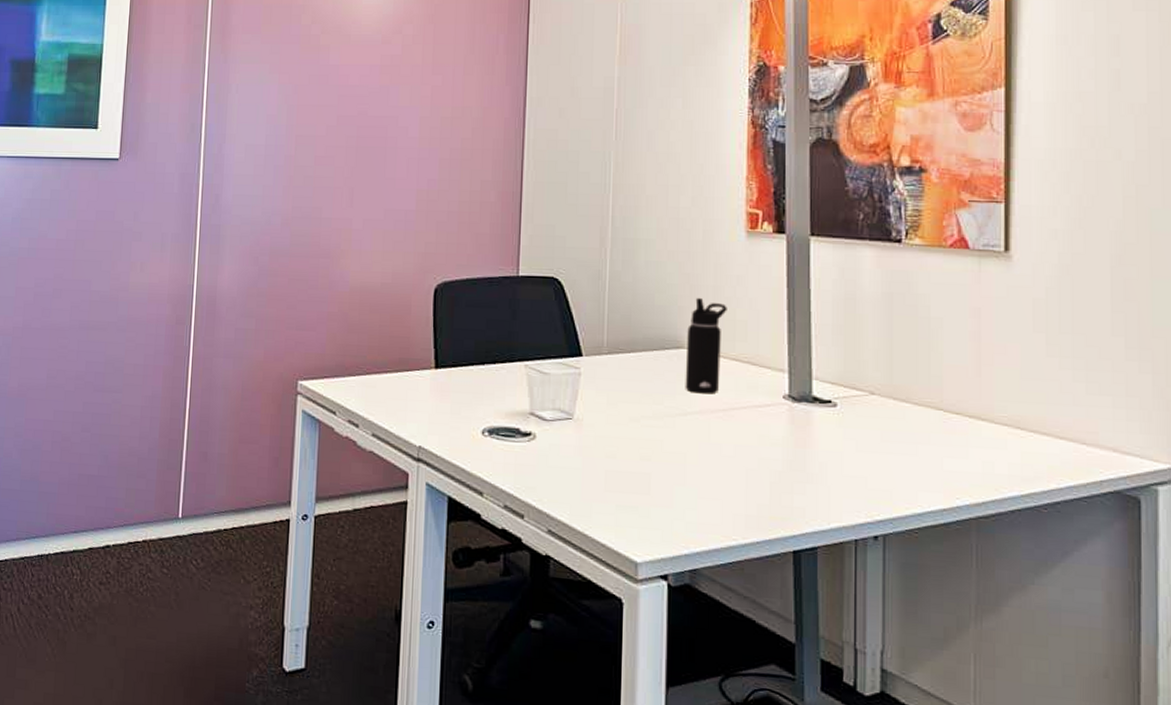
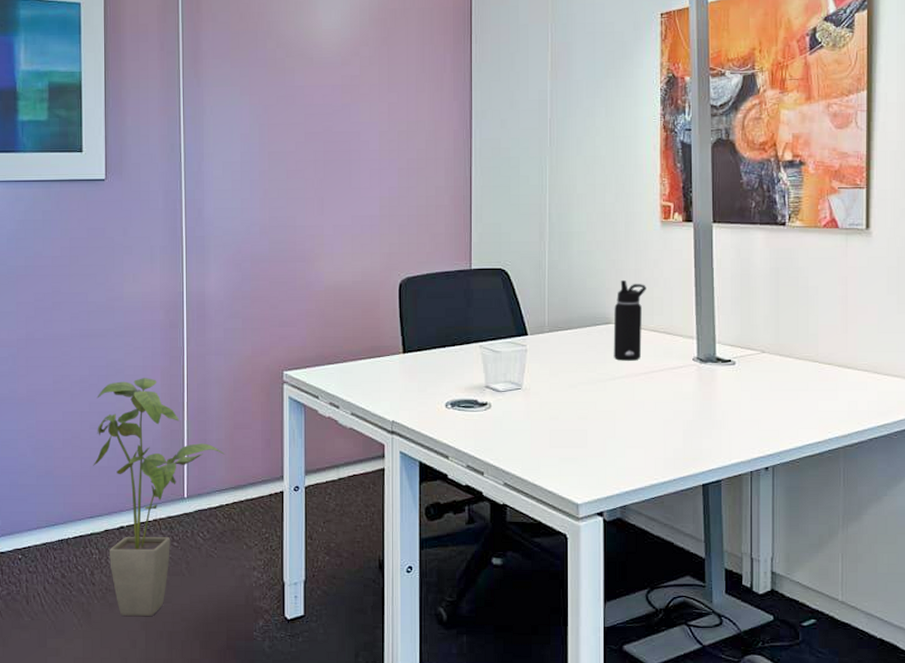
house plant: none [82,378,227,653] -> present [93,378,225,616]

